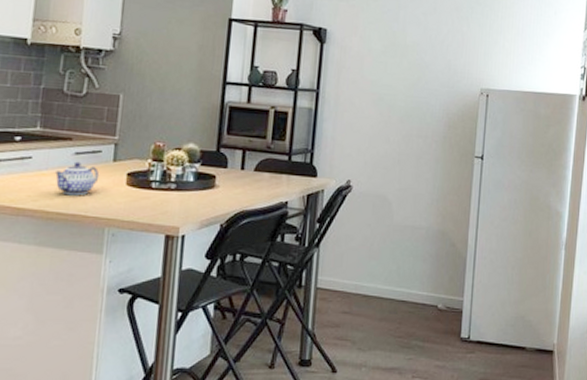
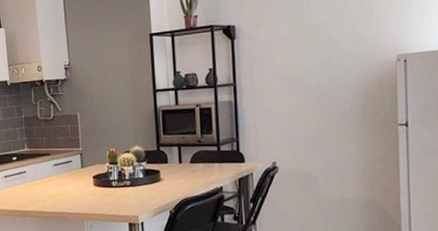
teapot: present [54,161,100,196] -> none [42,171,74,198]

